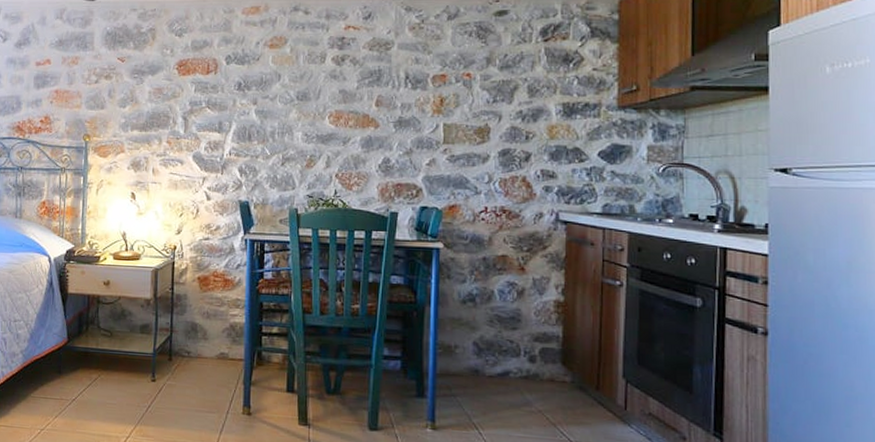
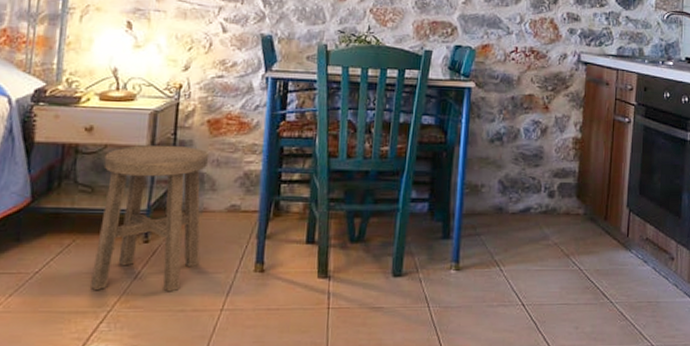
stool: none [112,298,201,426] -> present [89,145,210,292]

